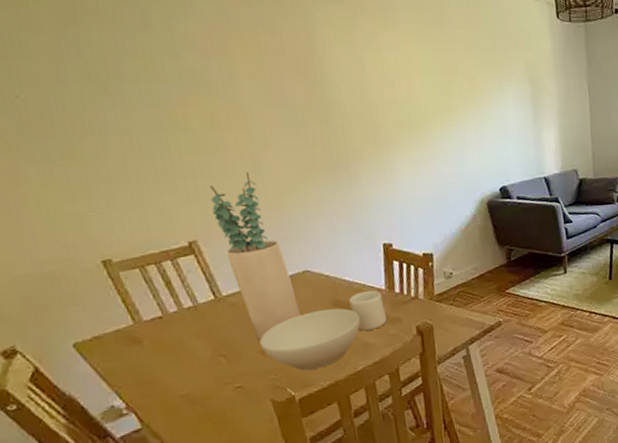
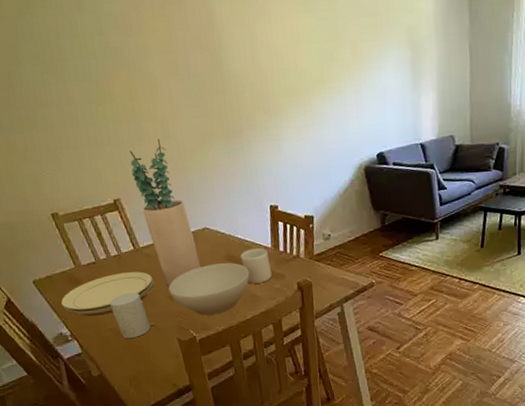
plate: none [113,324,243,383] -> present [61,271,155,316]
cup: none [180,349,236,406] -> present [109,292,151,339]

